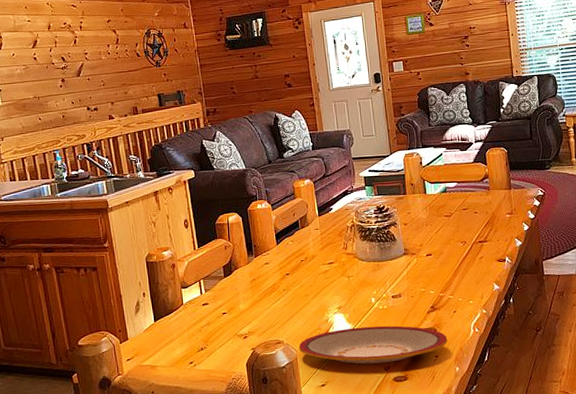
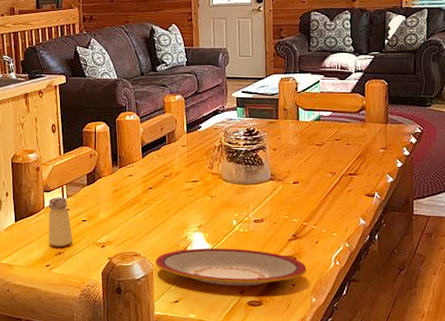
saltshaker: none [186,292,214,343] -> present [48,197,73,247]

